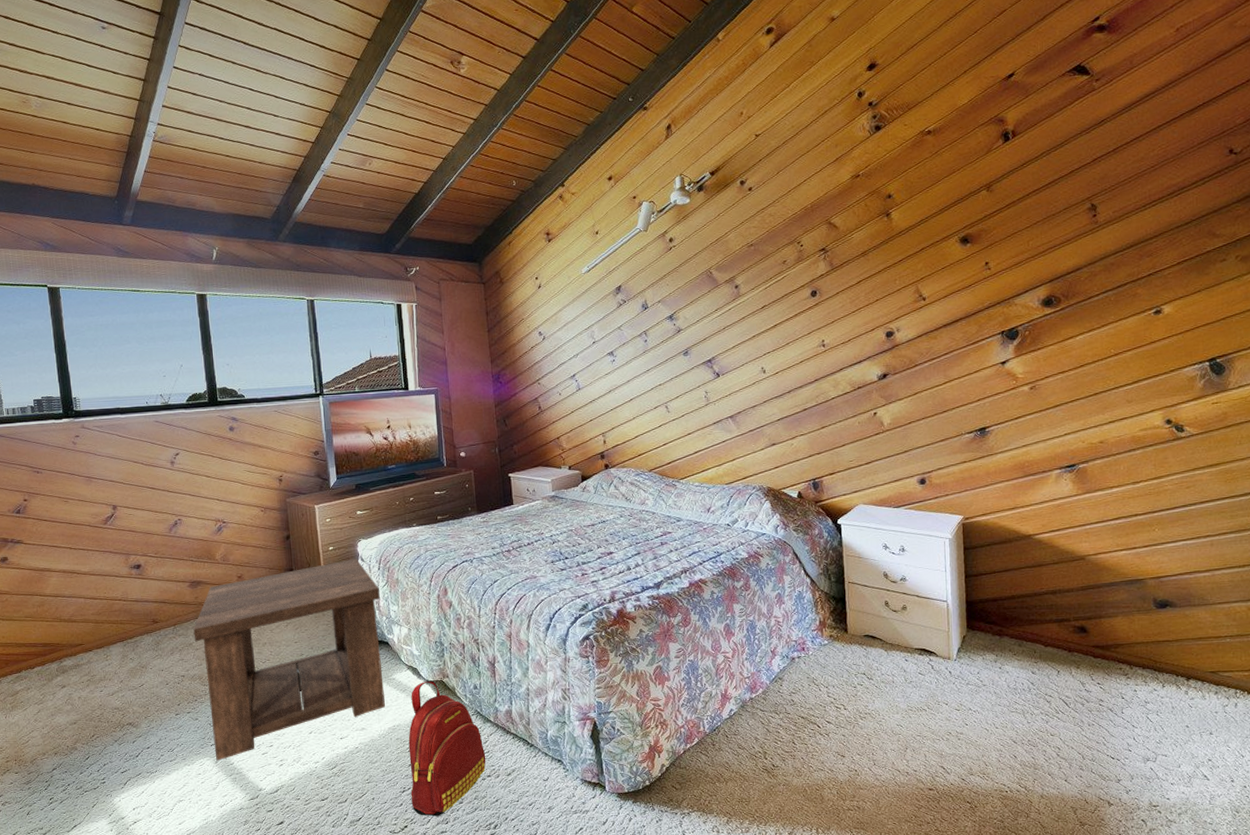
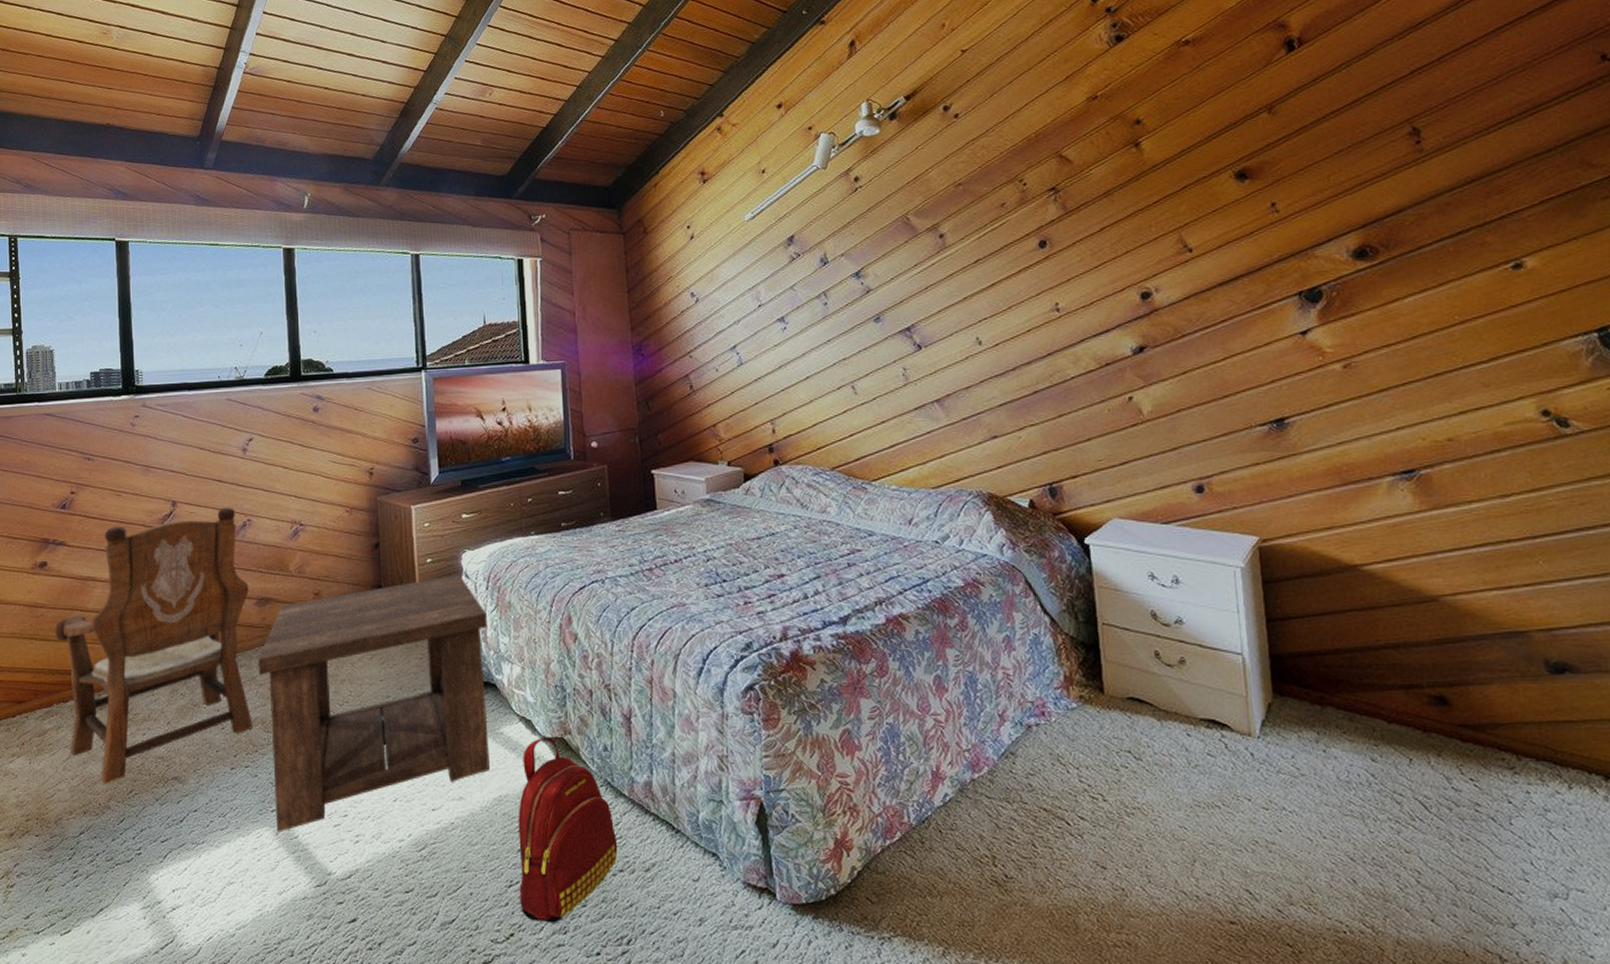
armchair: none [19,509,192,731] -> present [55,507,253,784]

